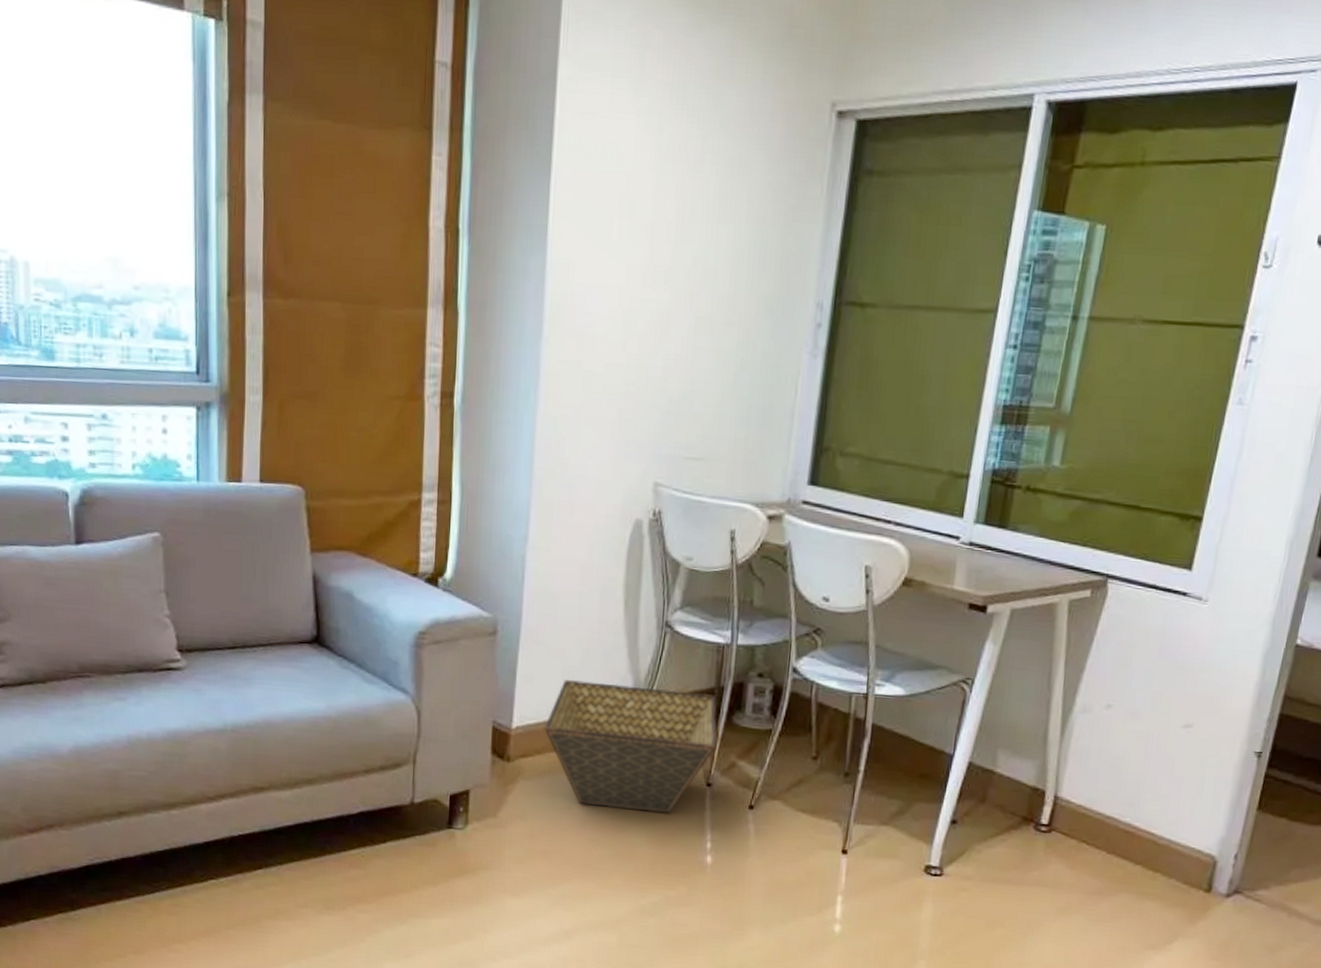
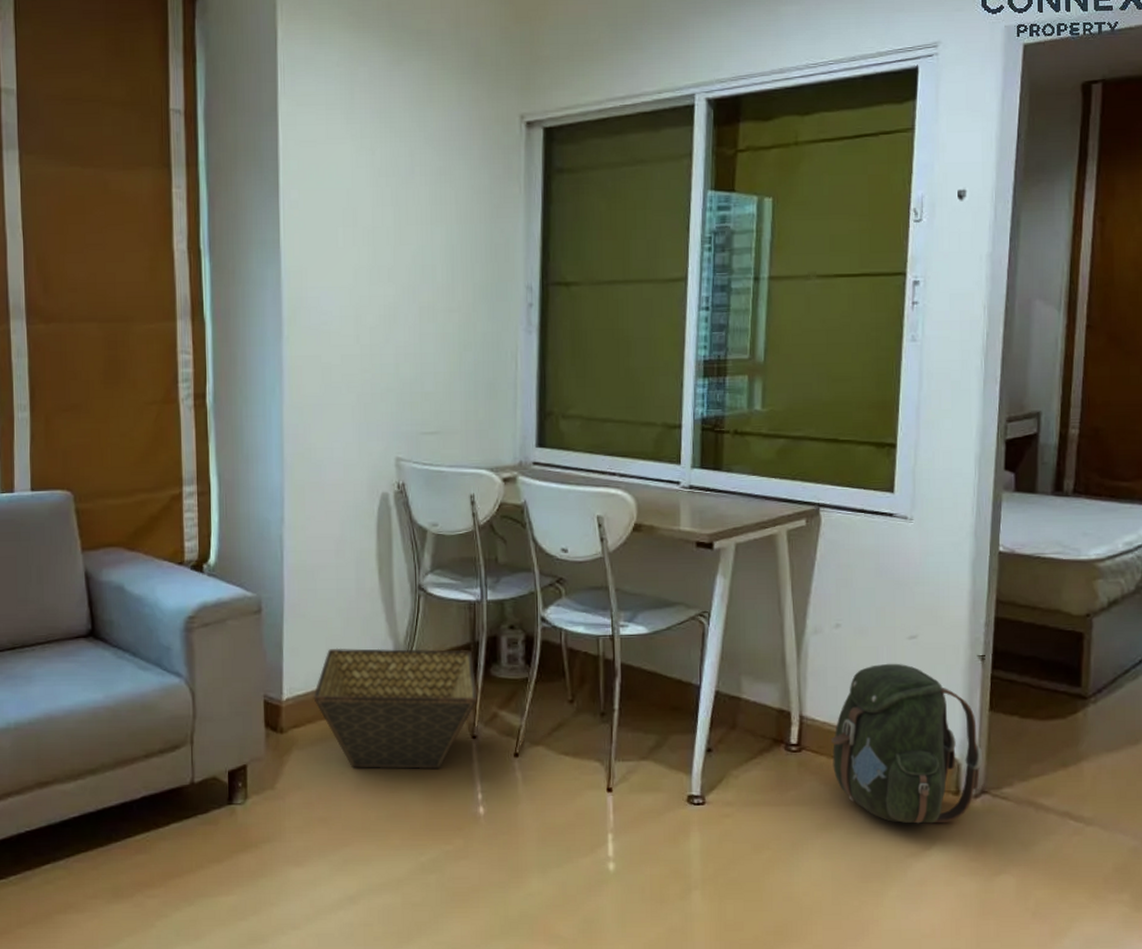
backpack: none [1081,750,1243,919] -> present [831,663,983,824]

